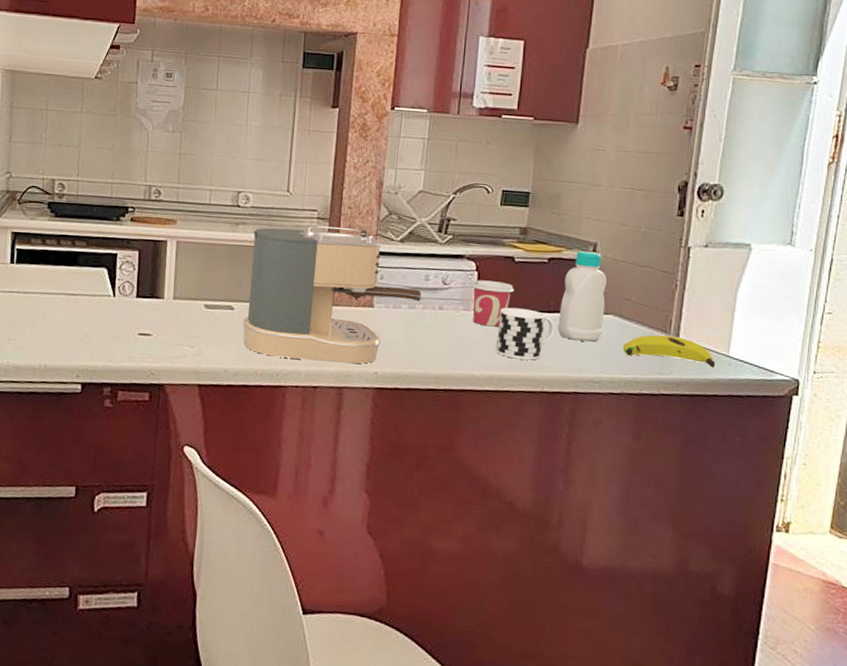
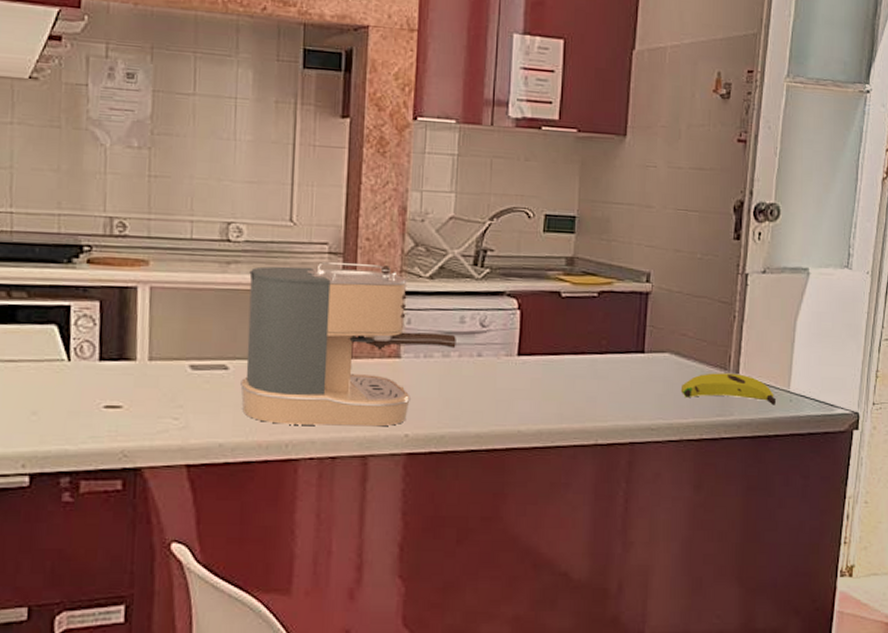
cup: present [470,280,514,327] -> none [512,320,561,374]
cup: present [495,307,555,360] -> none [543,350,607,409]
bottle: present [557,250,607,342] -> none [610,281,662,384]

